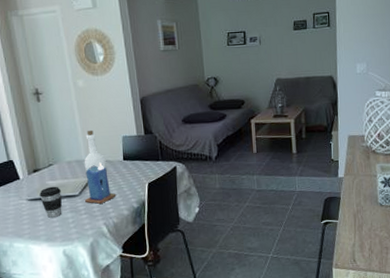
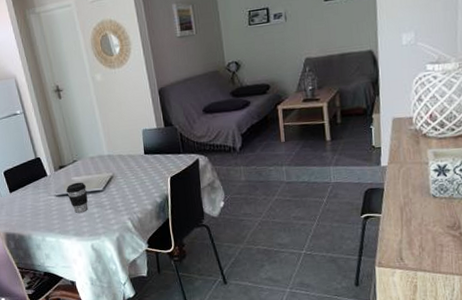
bottle: present [84,130,106,171] -> none [106,124,128,166]
candle: present [84,162,117,204] -> none [108,157,139,199]

